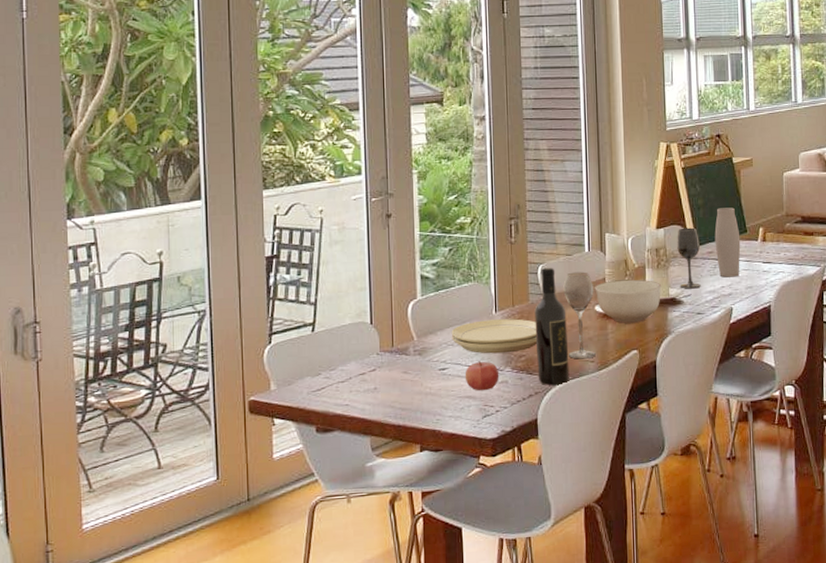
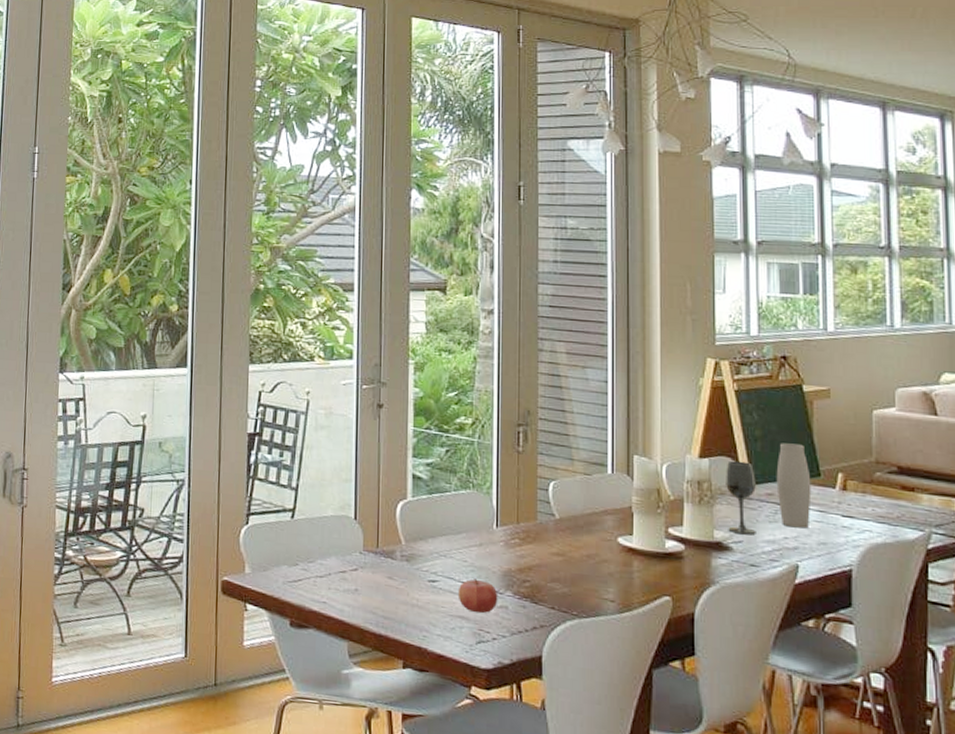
plate: present [451,319,538,354] -> none [444,533,546,576]
wine bottle: present [534,267,570,385] -> none [543,484,583,622]
wineglass: present [563,272,596,359] -> none [579,494,617,597]
bowl: present [595,279,662,323] -> none [618,510,704,565]

